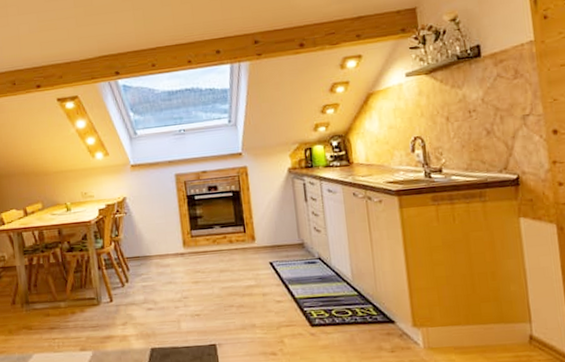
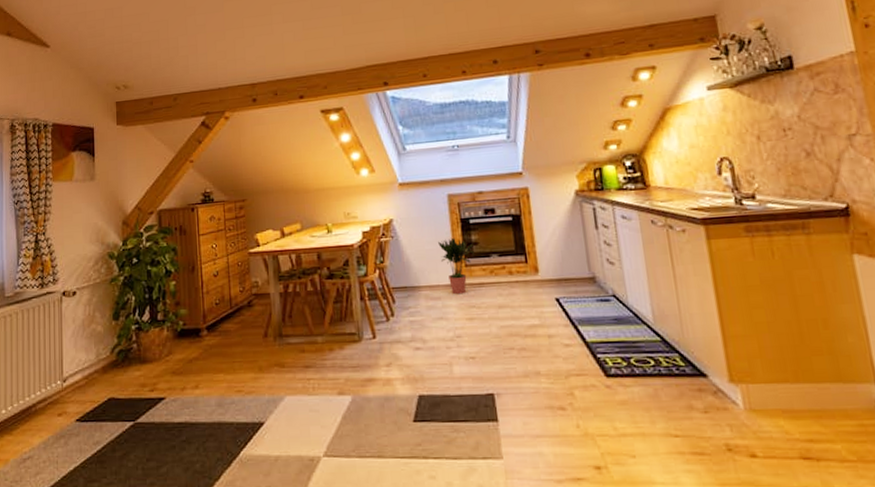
potted plant: none [167,212,200,262] -> present [438,237,475,295]

